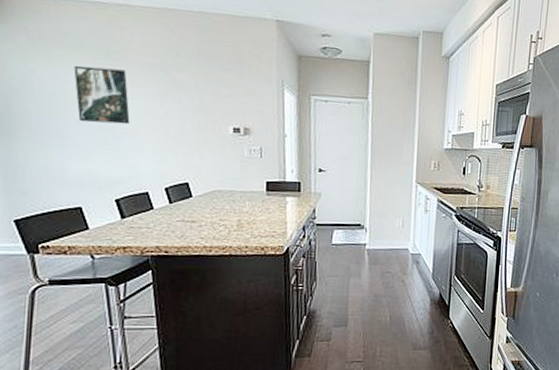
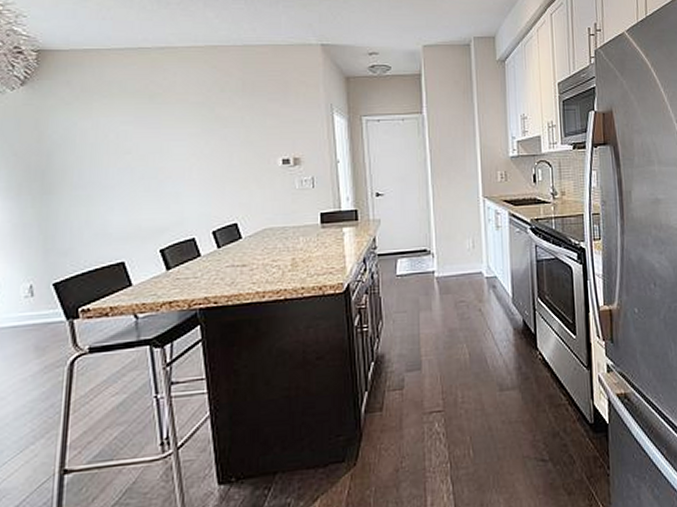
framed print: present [74,65,130,125] -> none [116,112,174,171]

